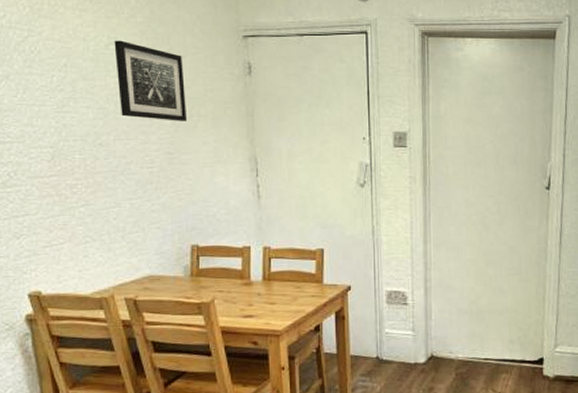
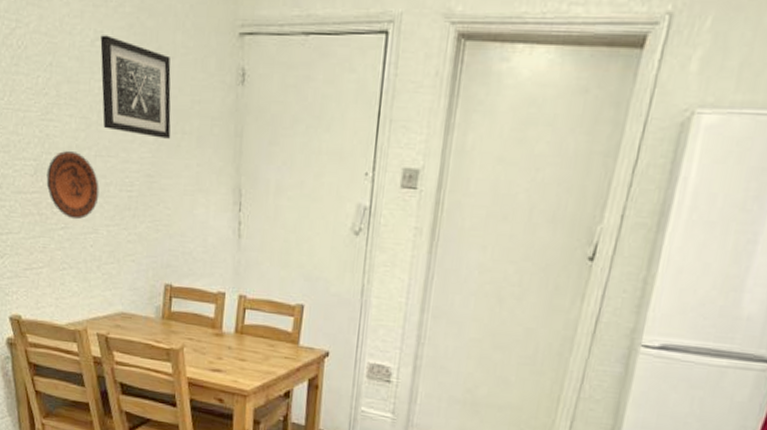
decorative plate: none [64,136,120,197] -> present [46,150,99,220]

